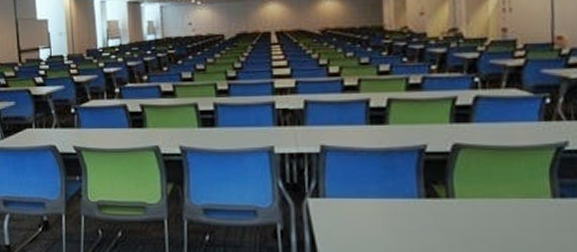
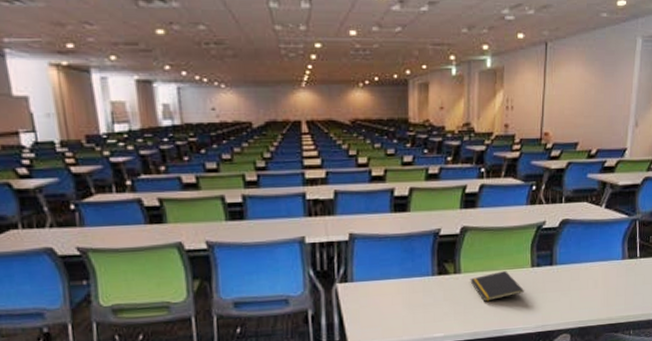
notepad: none [467,200,544,236] -> present [470,271,524,302]

